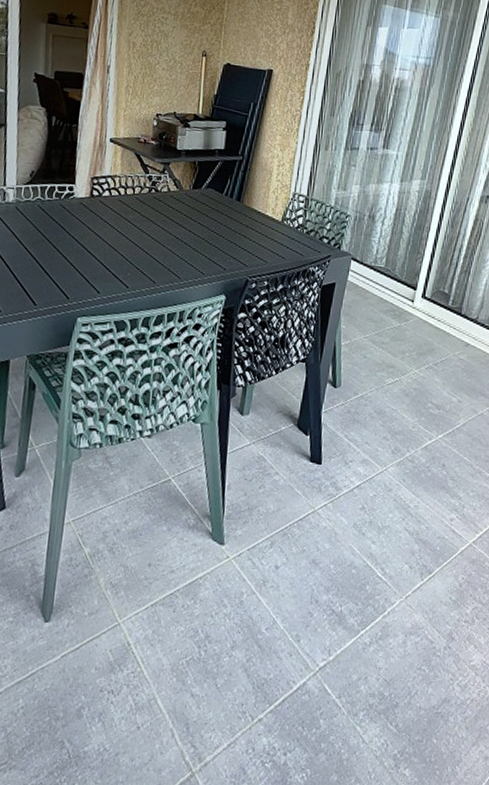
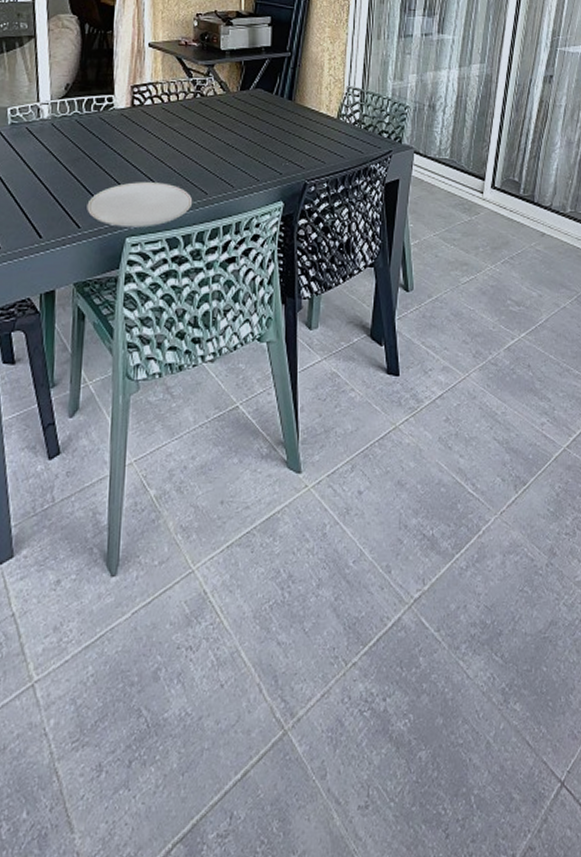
plate: none [43,267,142,310] -> present [87,182,193,228]

